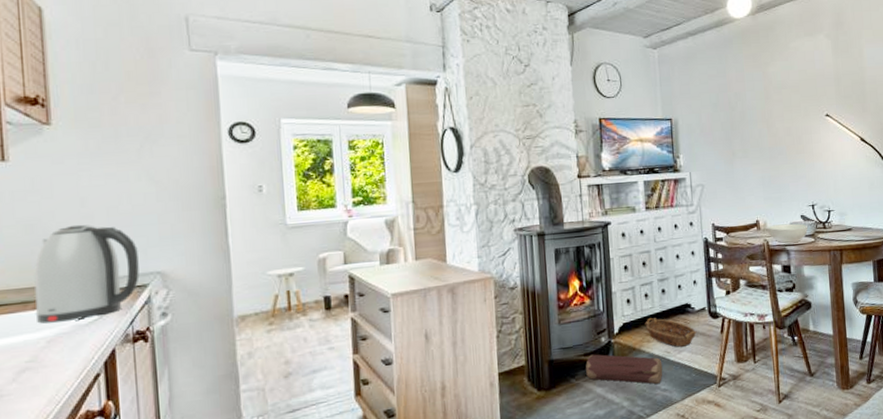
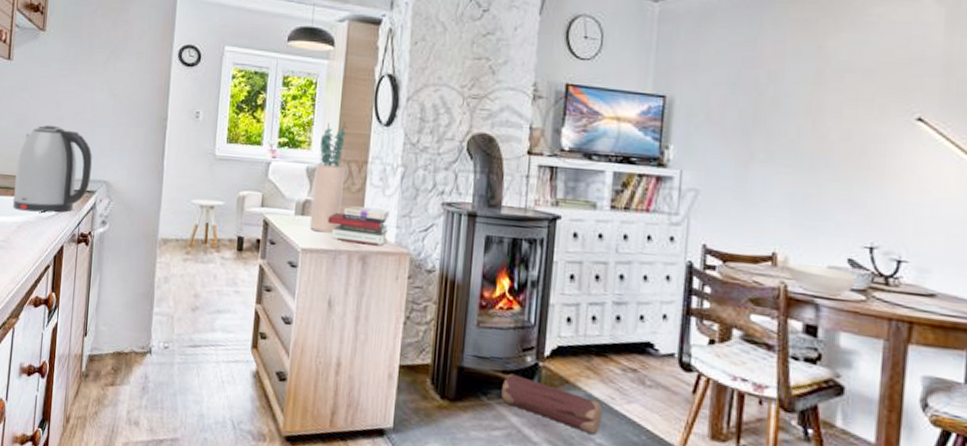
vase: none [394,174,425,276] -> present [310,122,347,233]
books: none [413,244,472,279] -> present [327,205,390,246]
basket: present [645,317,697,347] -> none [586,347,658,397]

